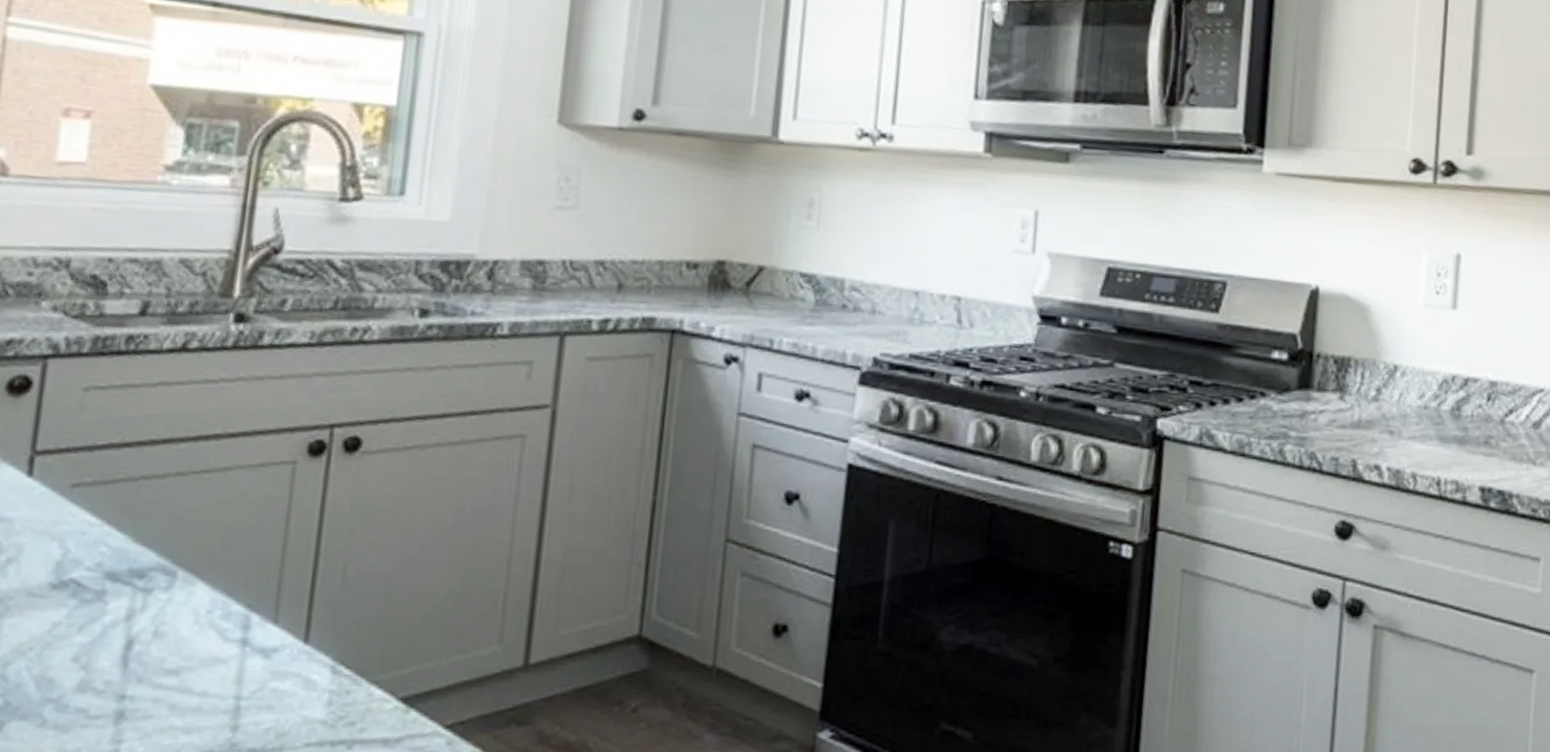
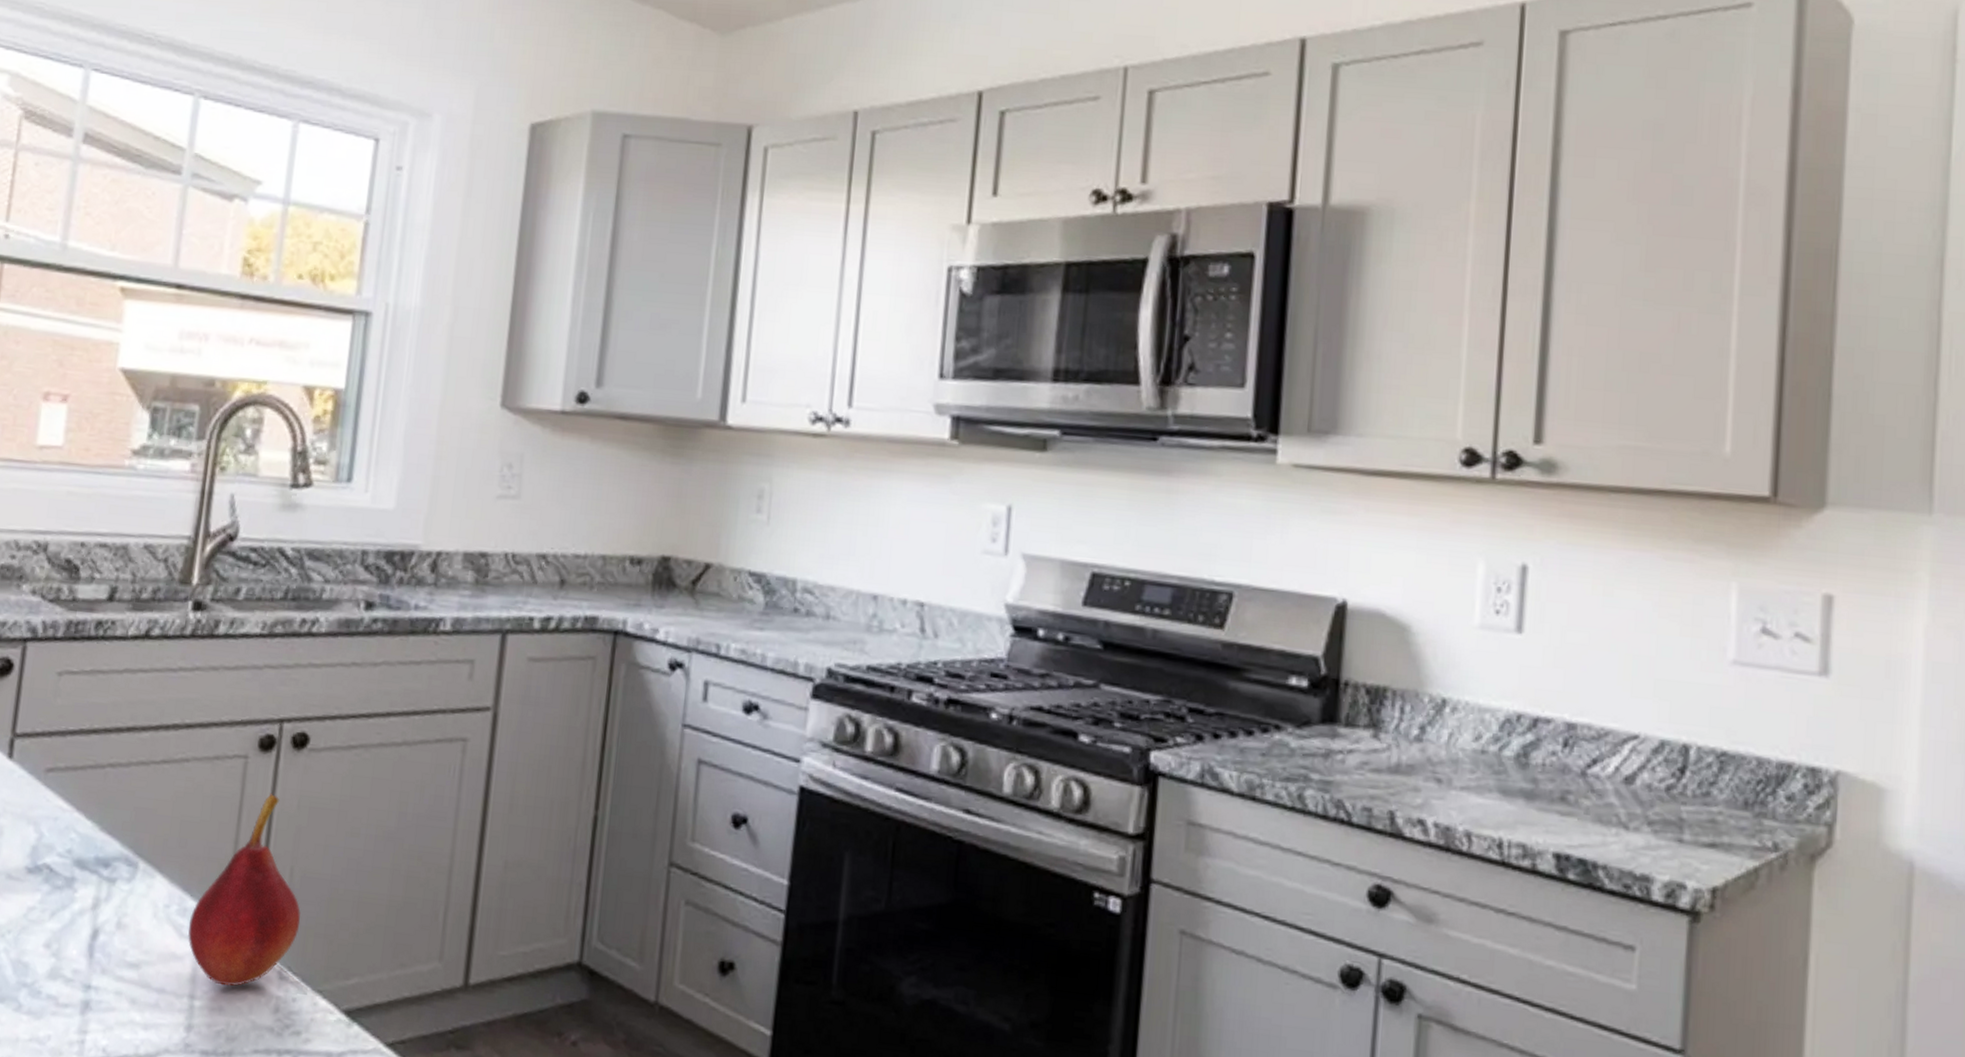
fruit: none [233,496,355,685] -> present [188,792,301,987]

